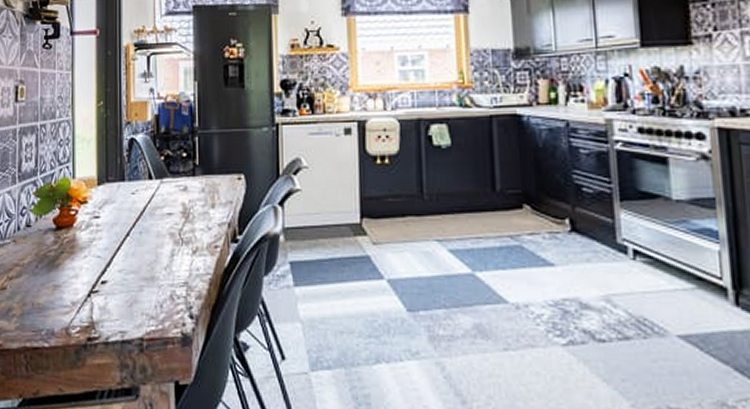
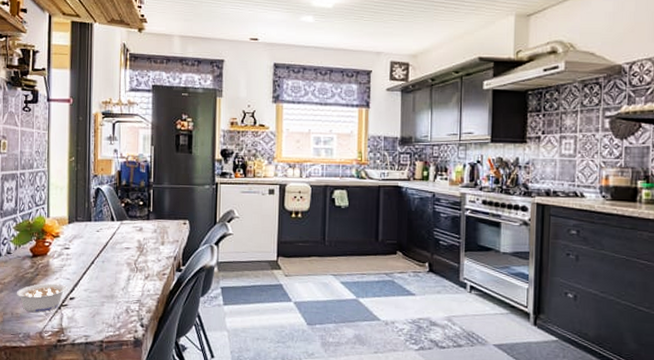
legume: none [37,263,98,301] -> present [16,283,67,312]

